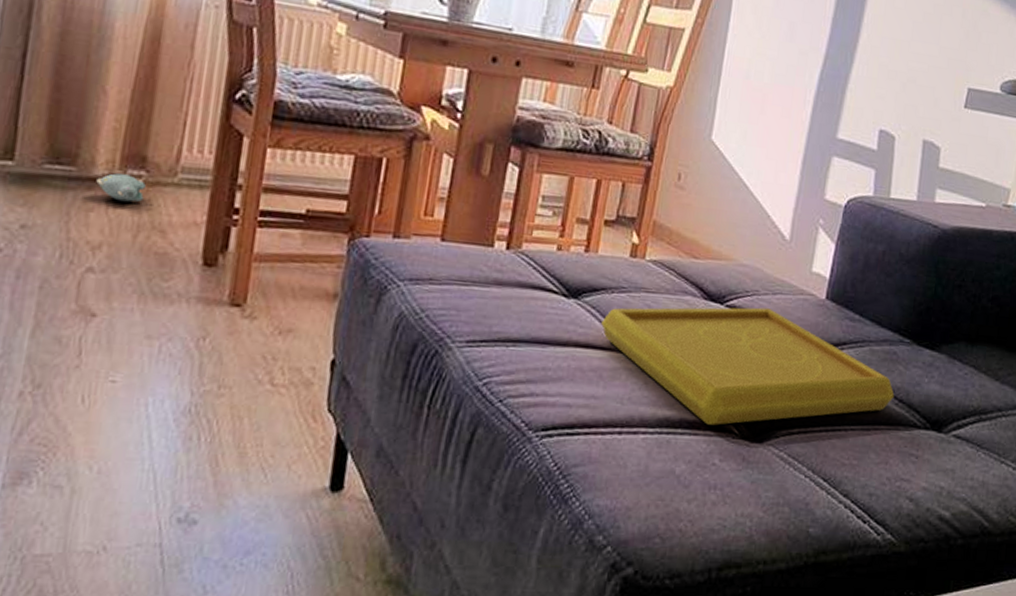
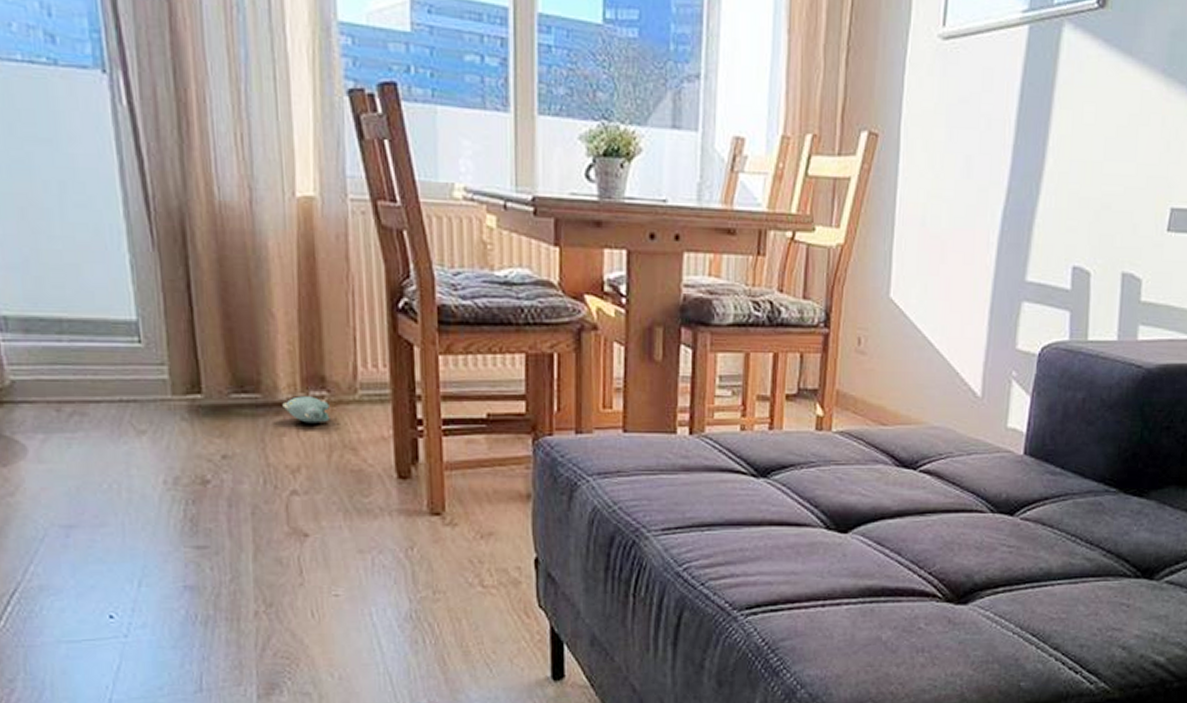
serving tray: present [601,307,895,425] -> none [794,470,1102,591]

